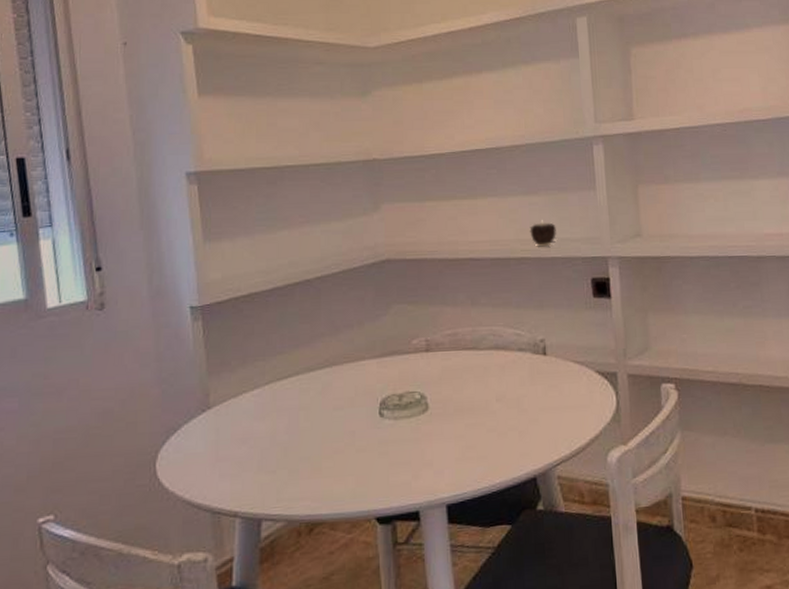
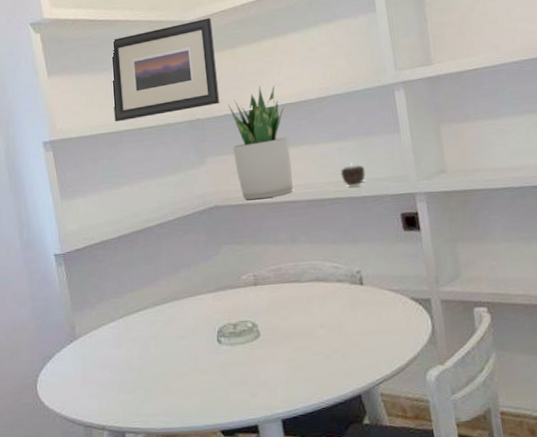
picture frame: none [276,46,401,156] -> present [112,18,220,122]
planter: none [410,127,477,255] -> present [228,85,293,200]

